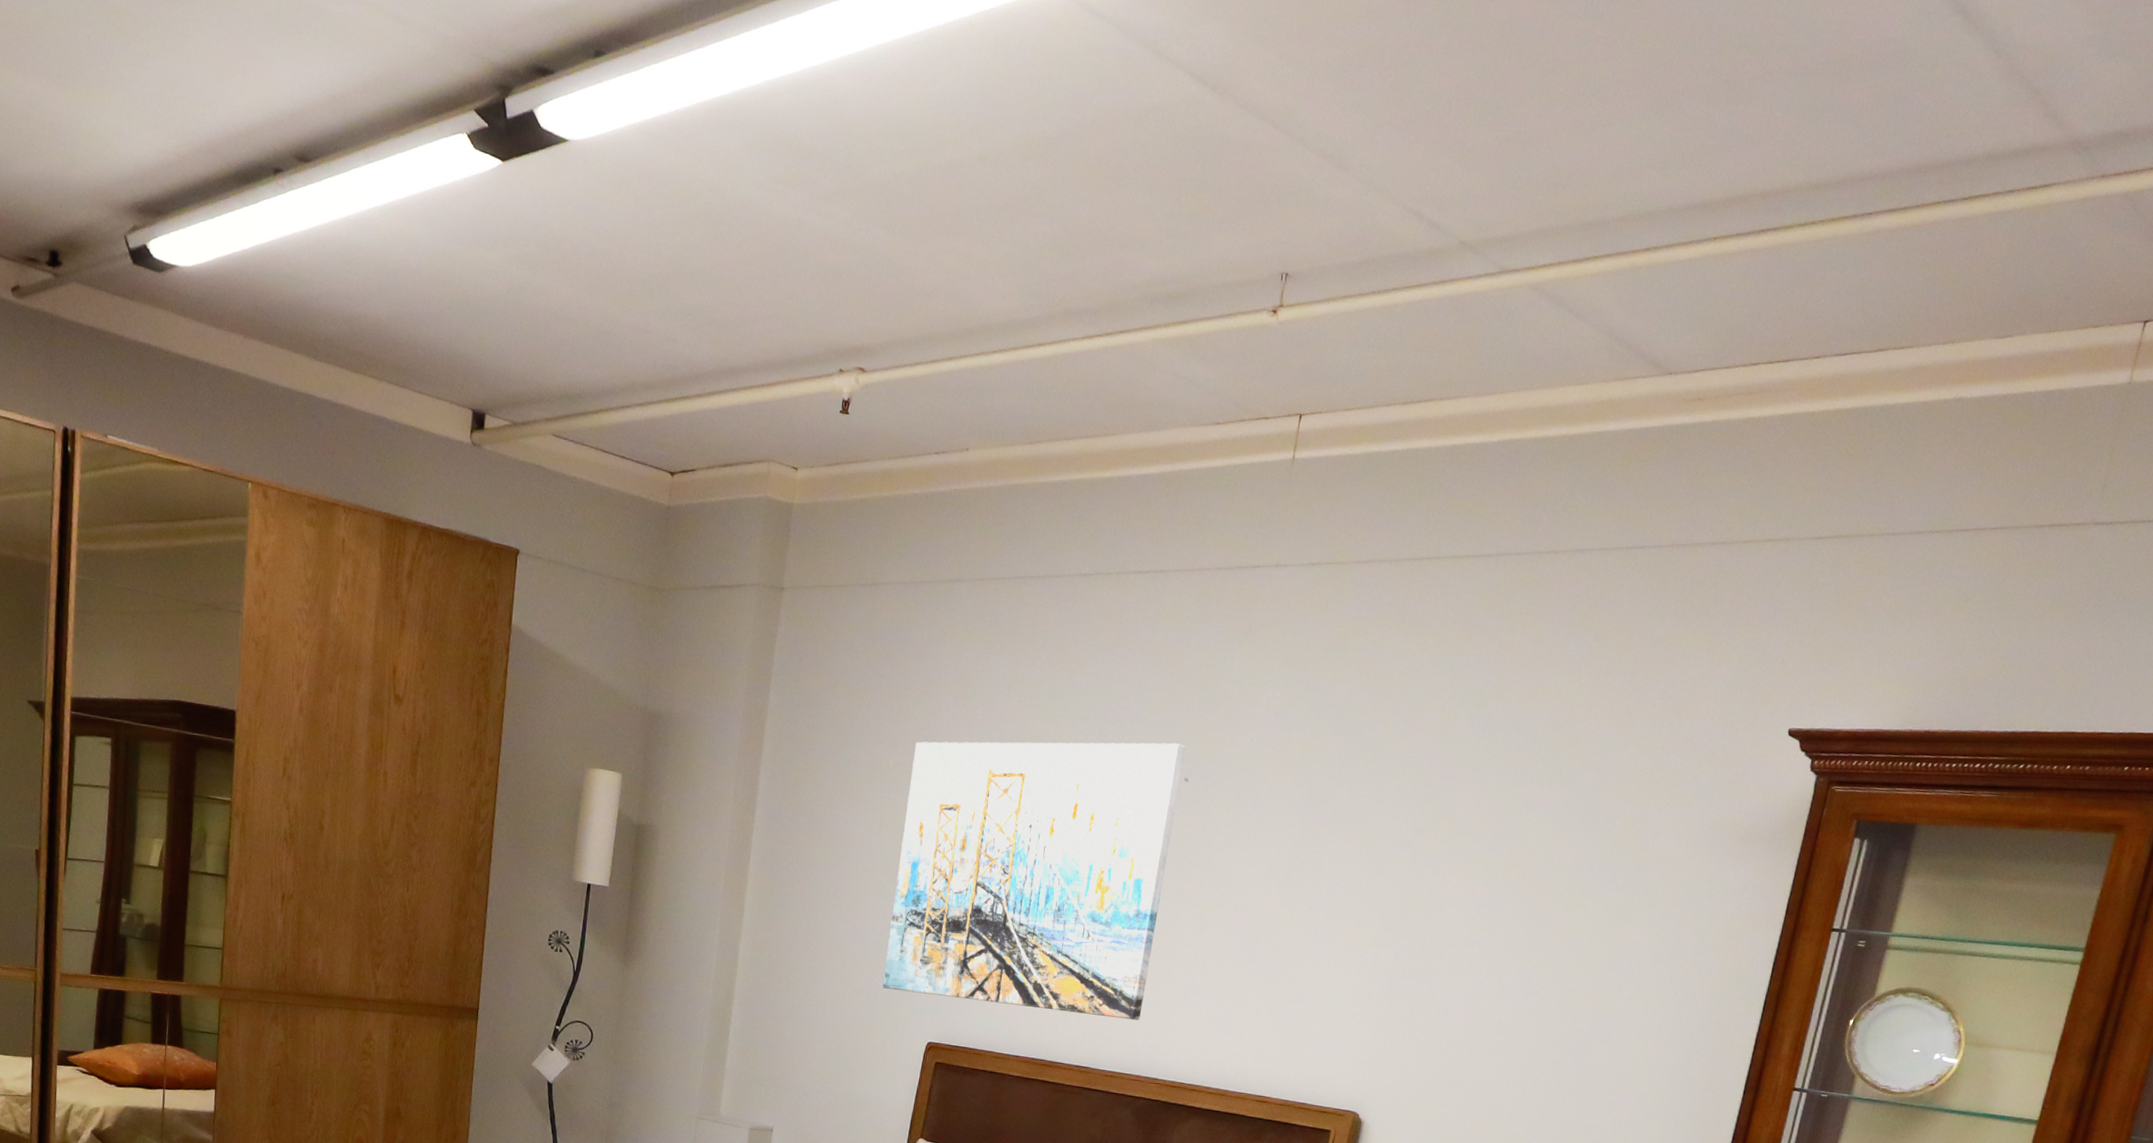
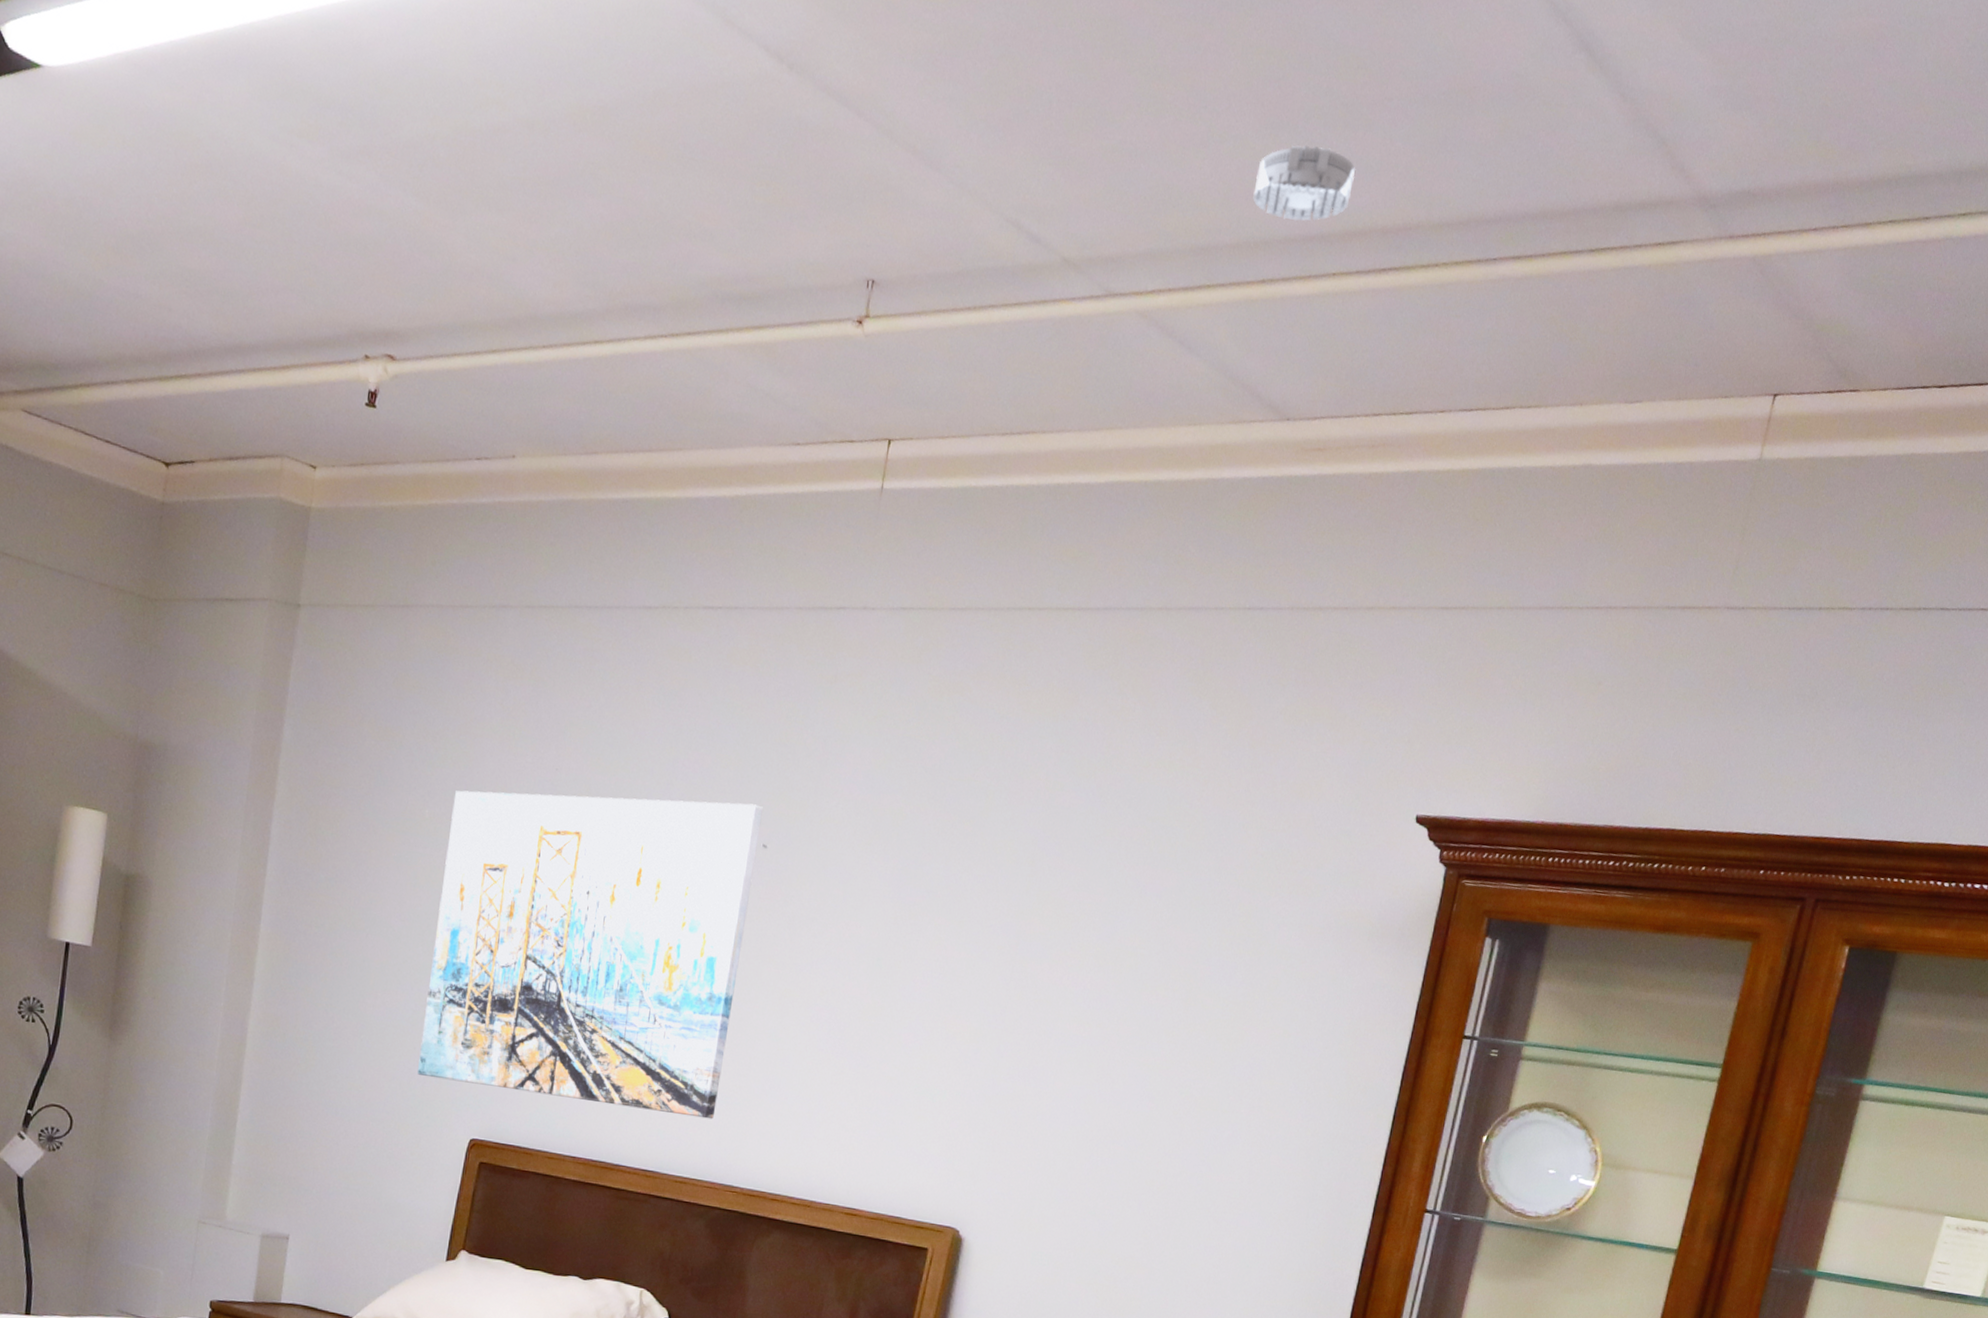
smoke detector: none [1638,121,1737,193] -> present [1253,145,1356,222]

